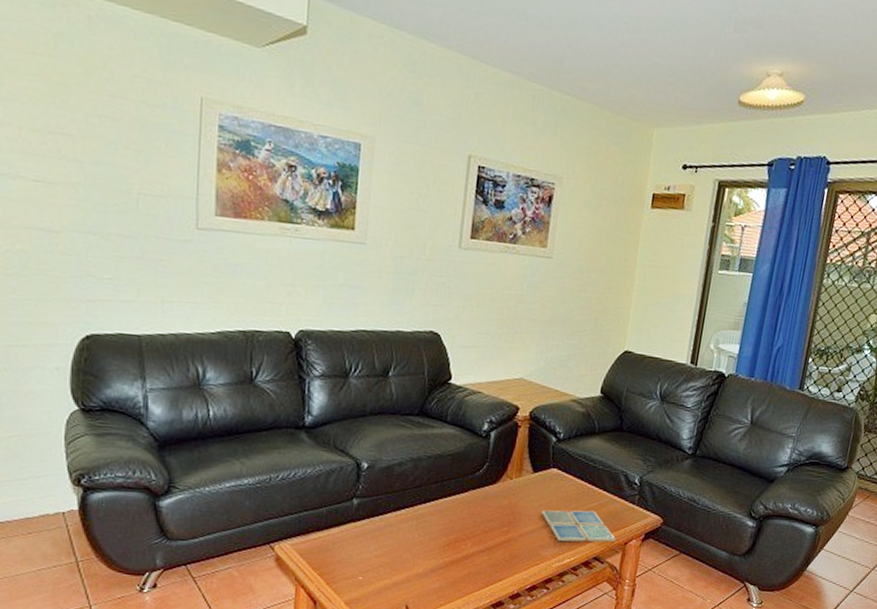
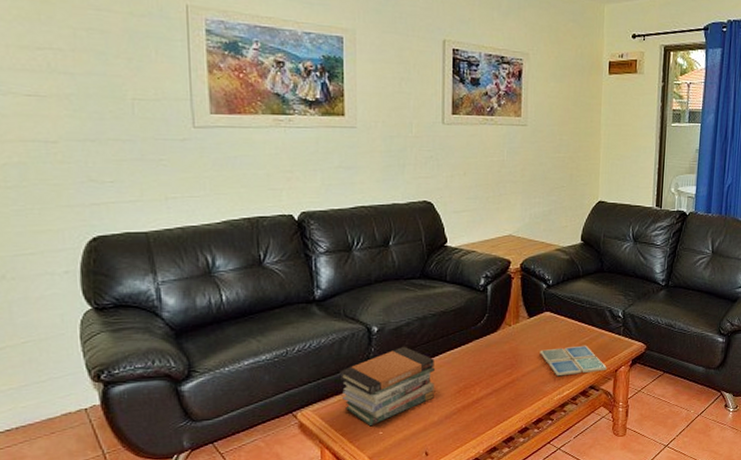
book stack: none [322,487,425,570] -> present [339,346,434,427]

